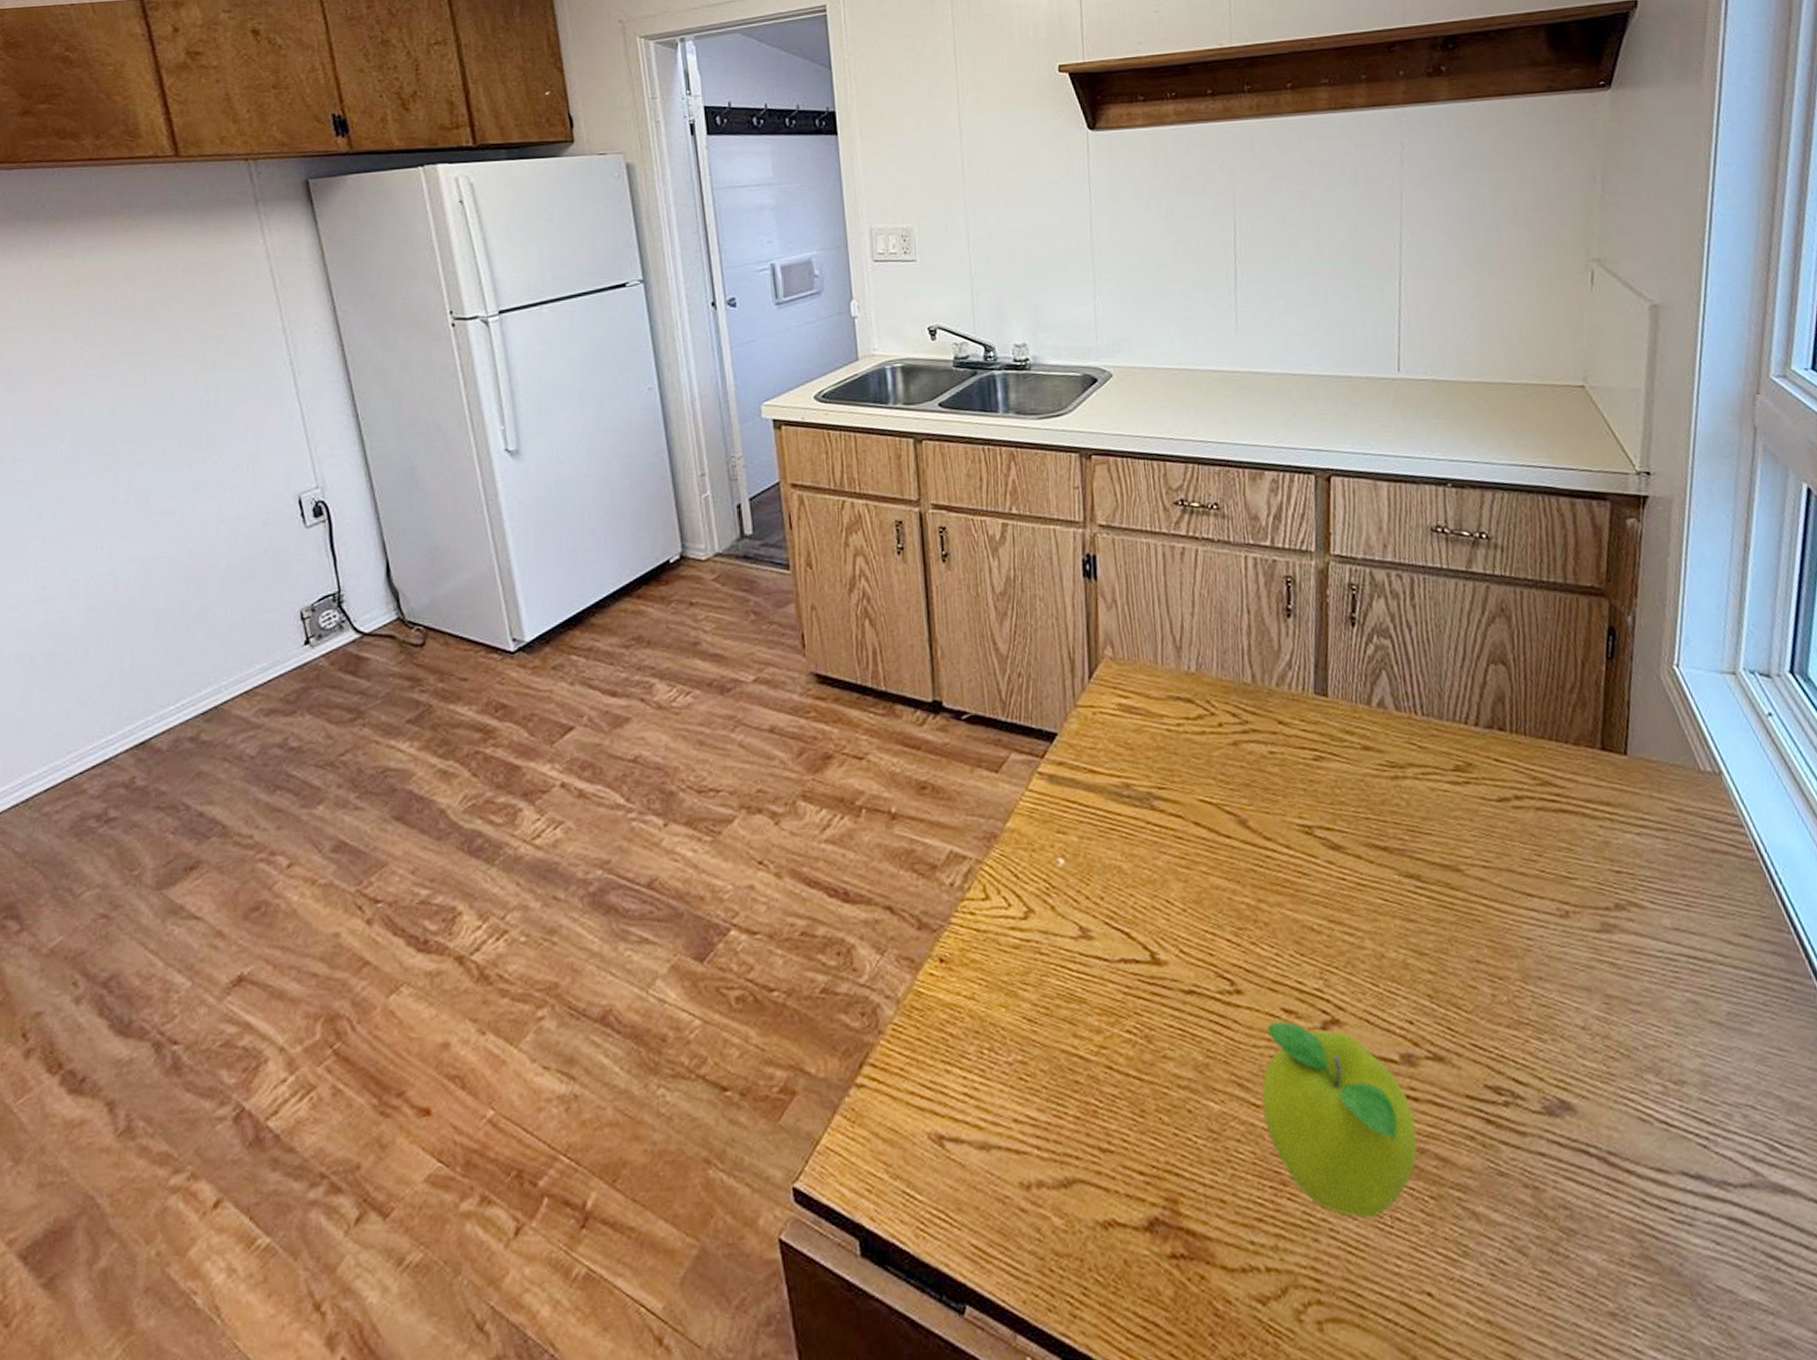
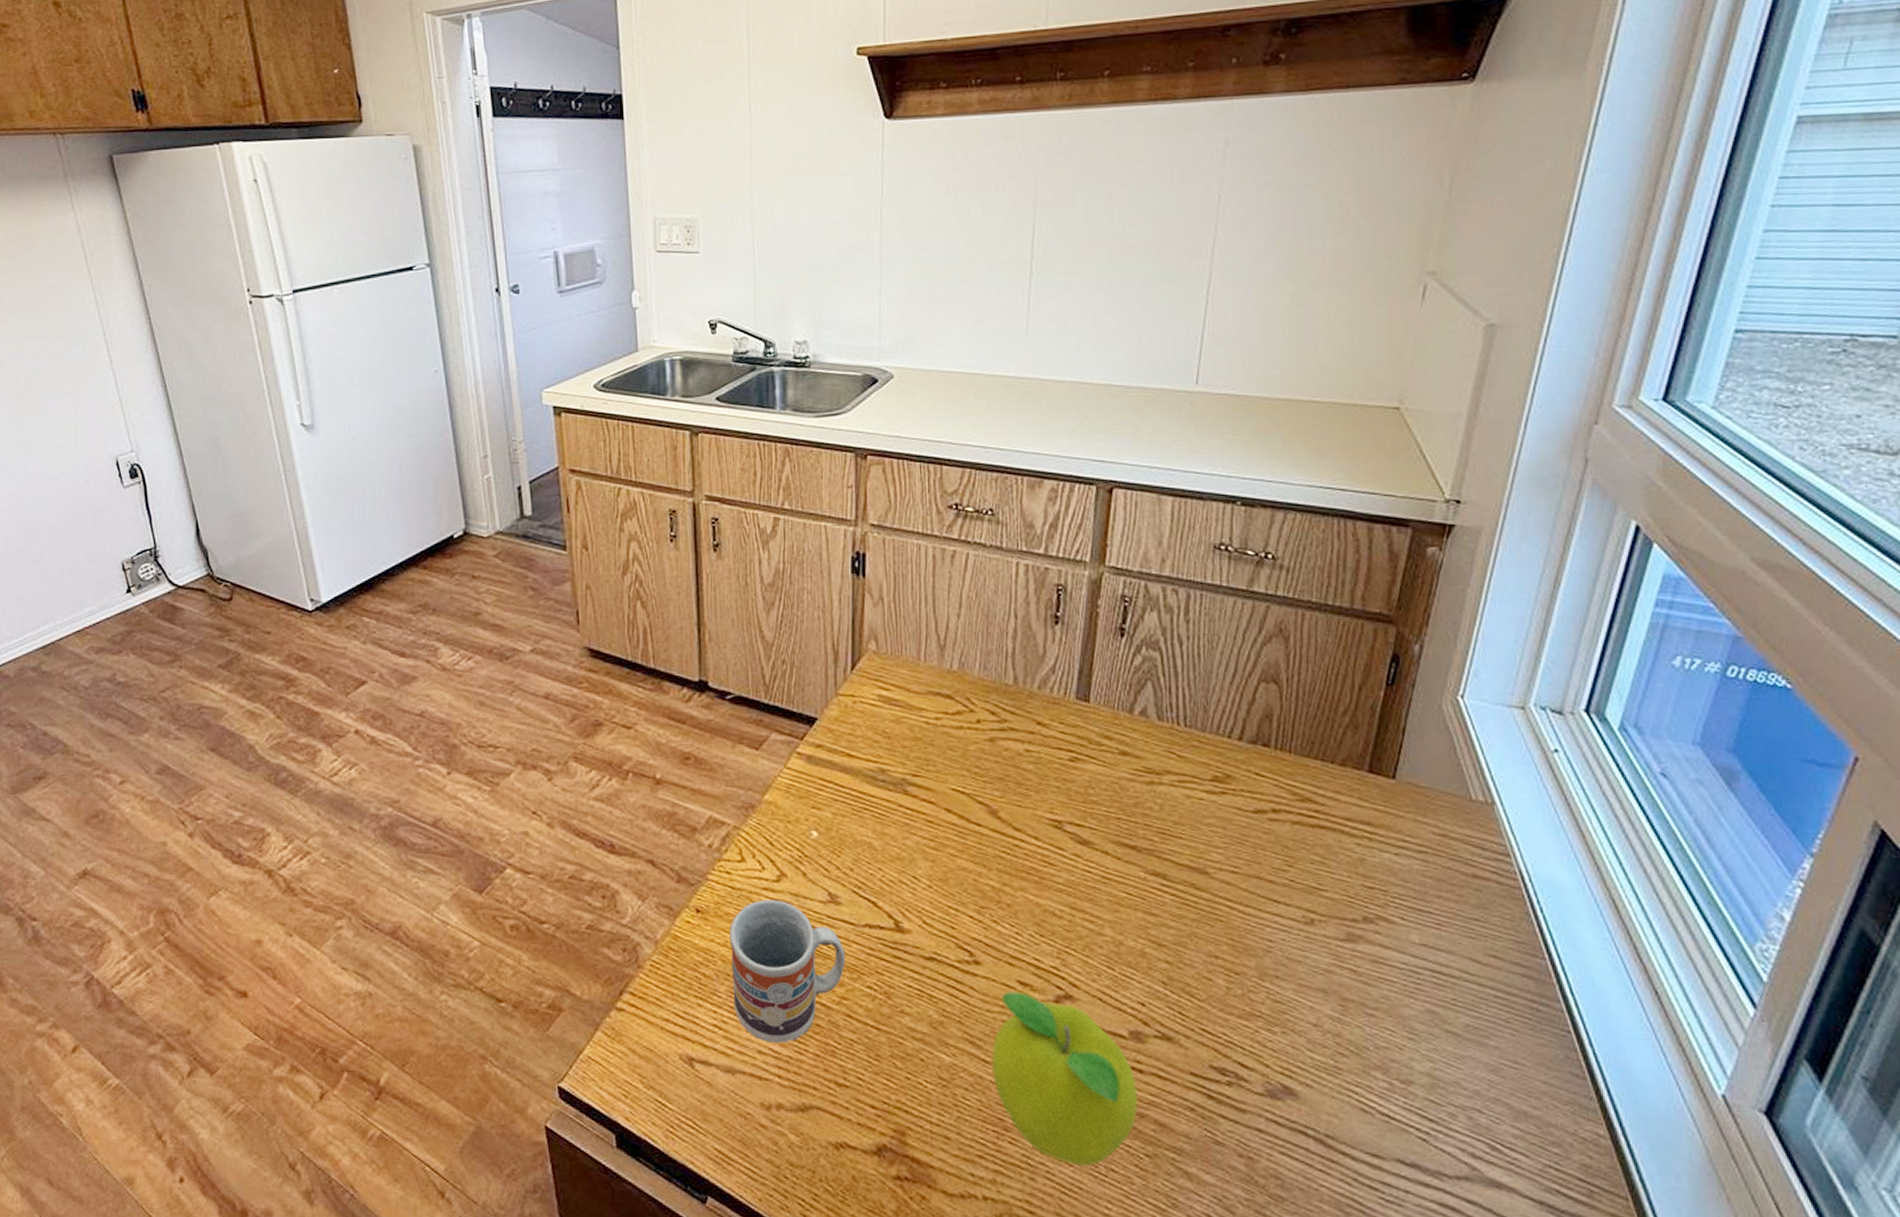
cup: none [976,939,1102,1109] -> present [729,899,846,1044]

